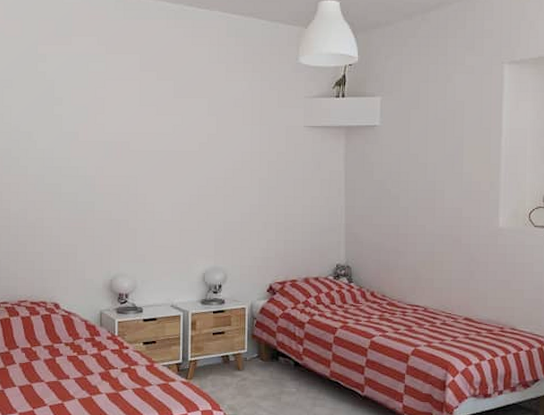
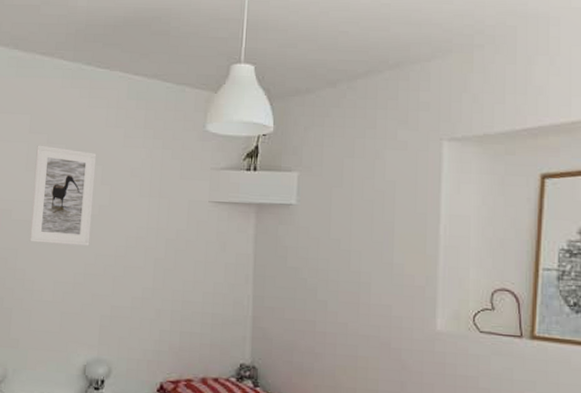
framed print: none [147,82,203,170] -> present [29,145,97,246]

